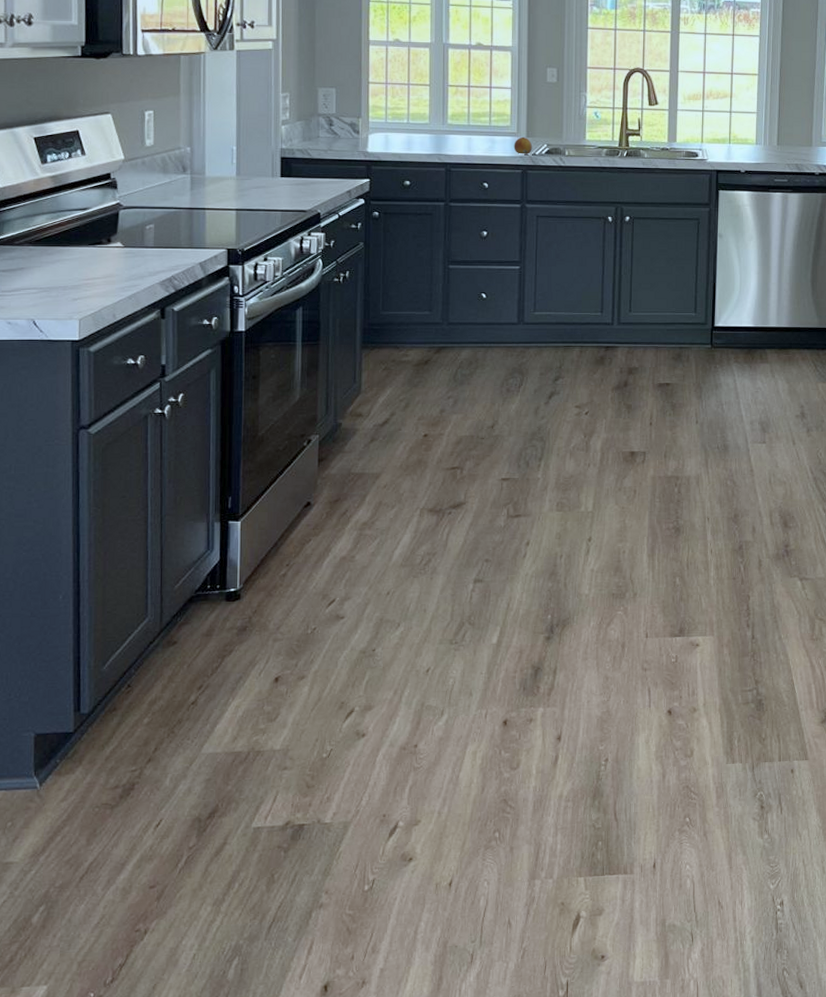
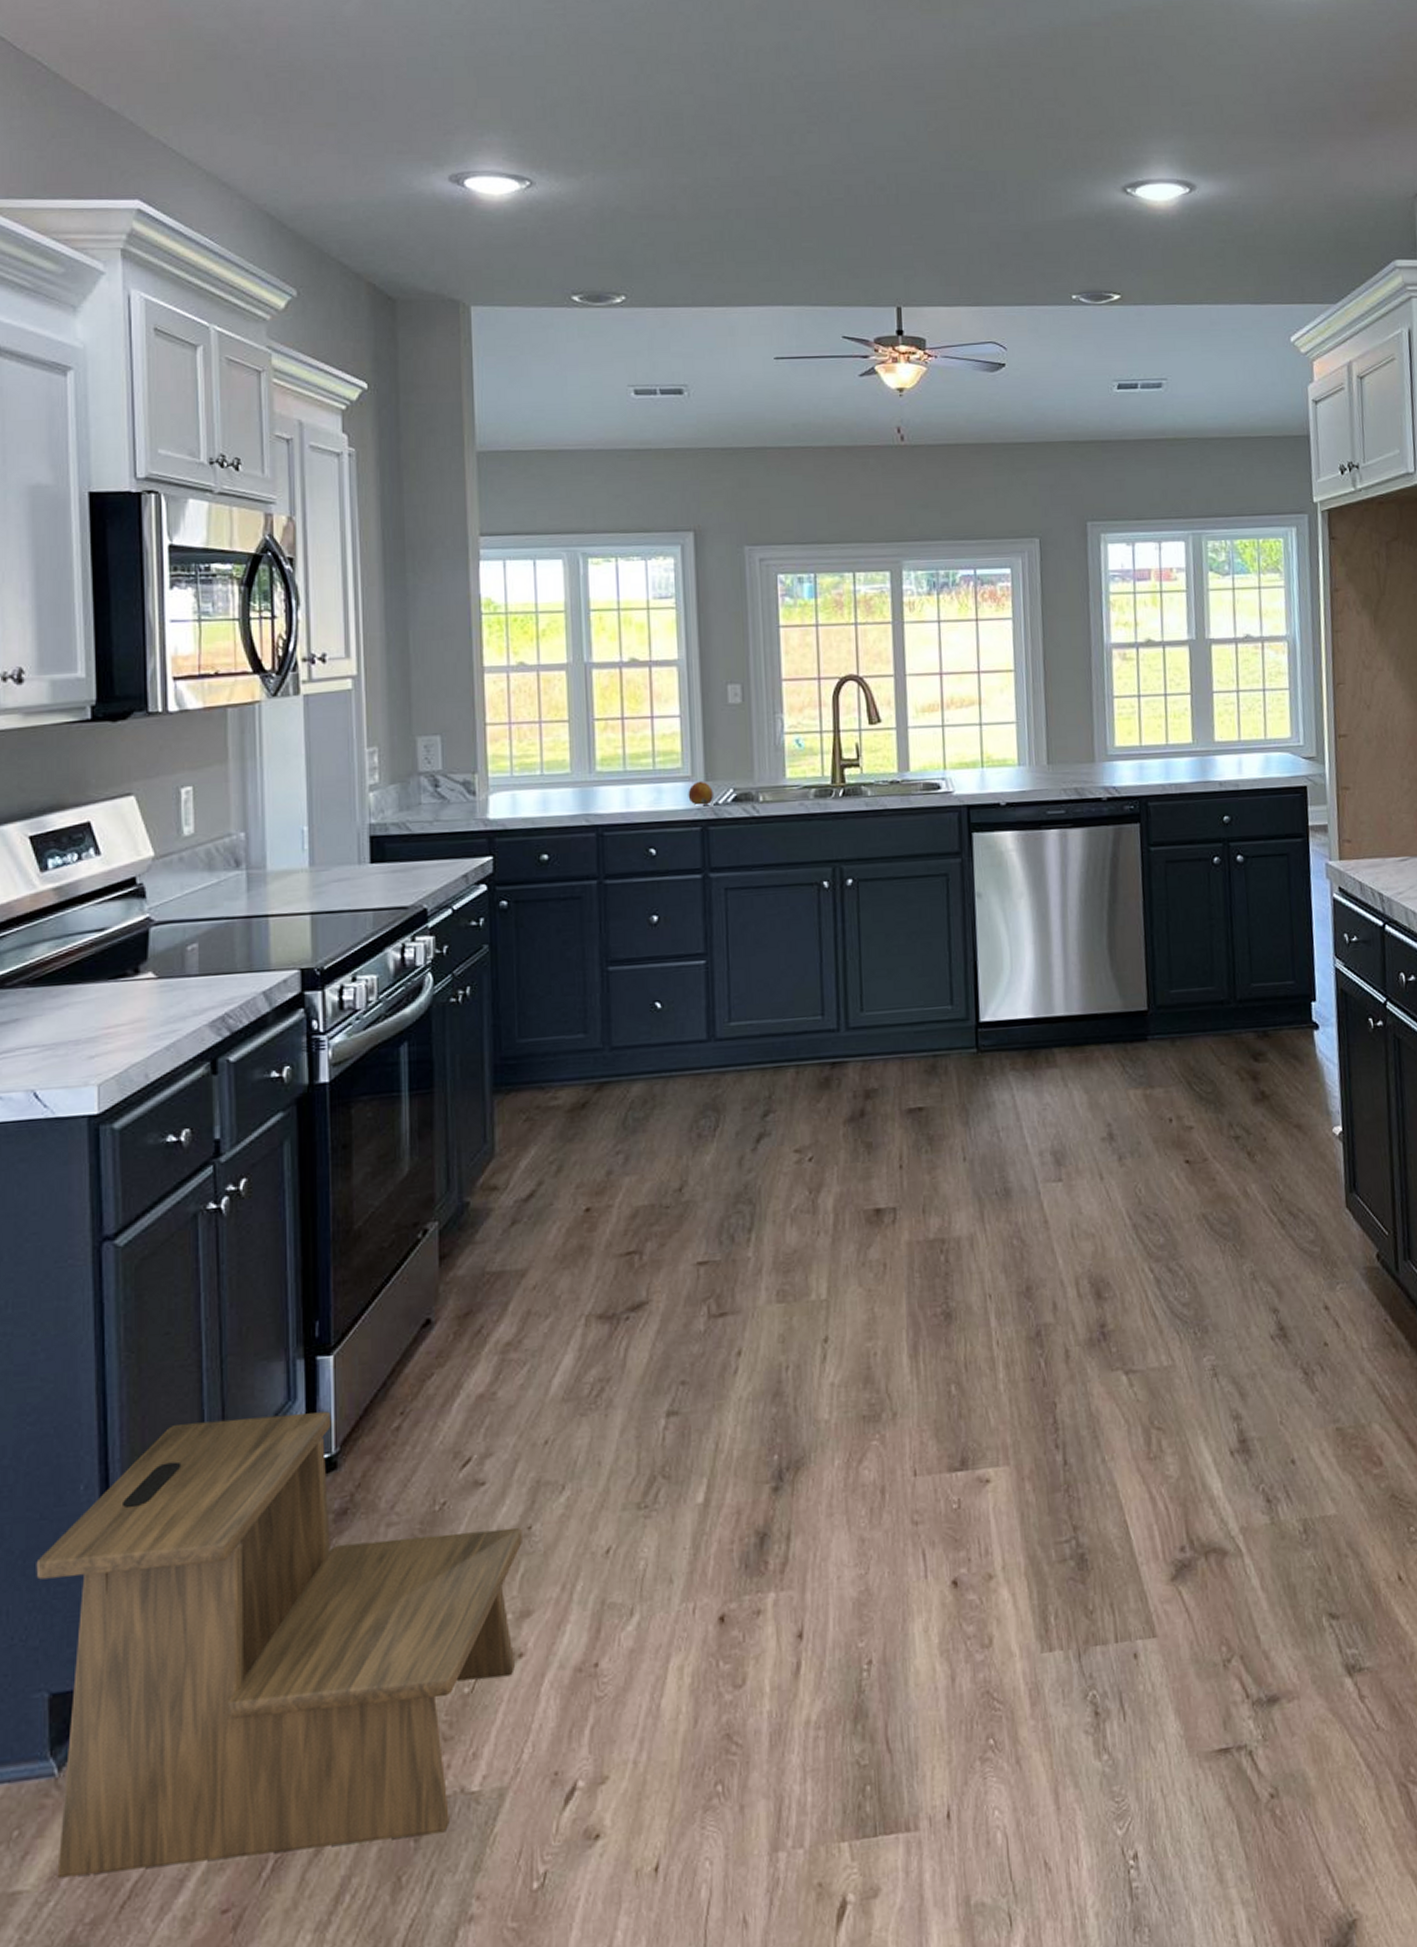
step stool: none [27,559,368,856] -> present [36,1411,522,1879]

